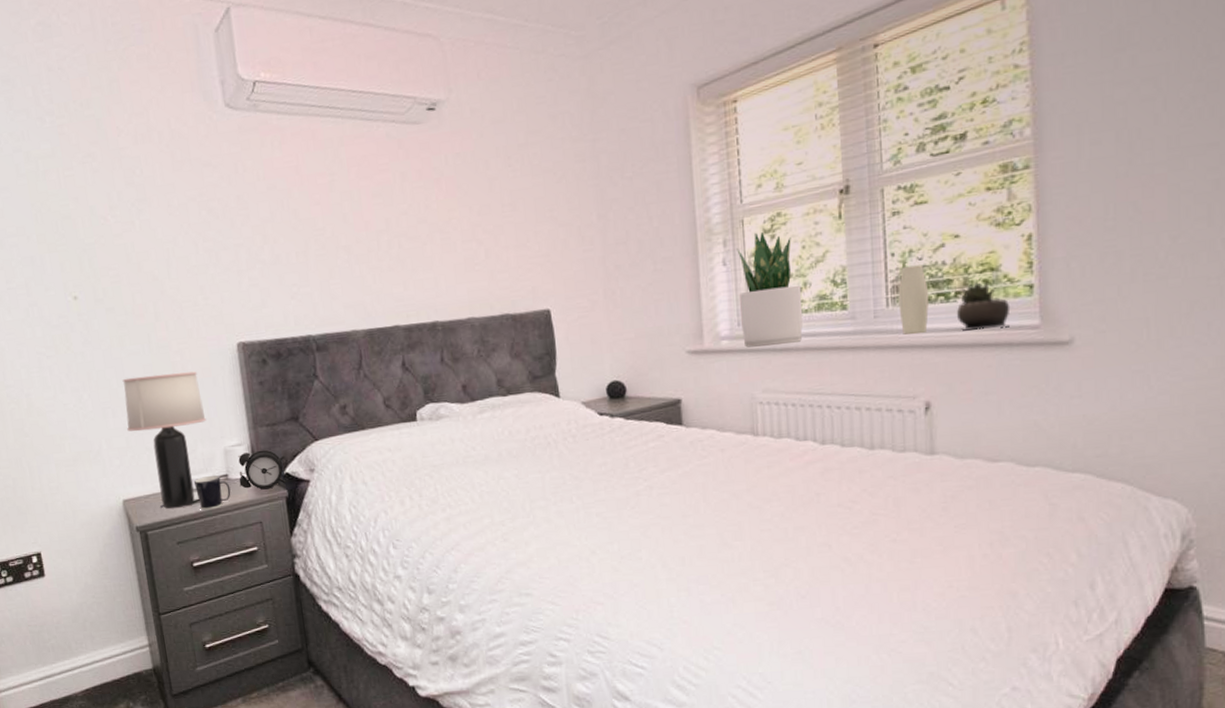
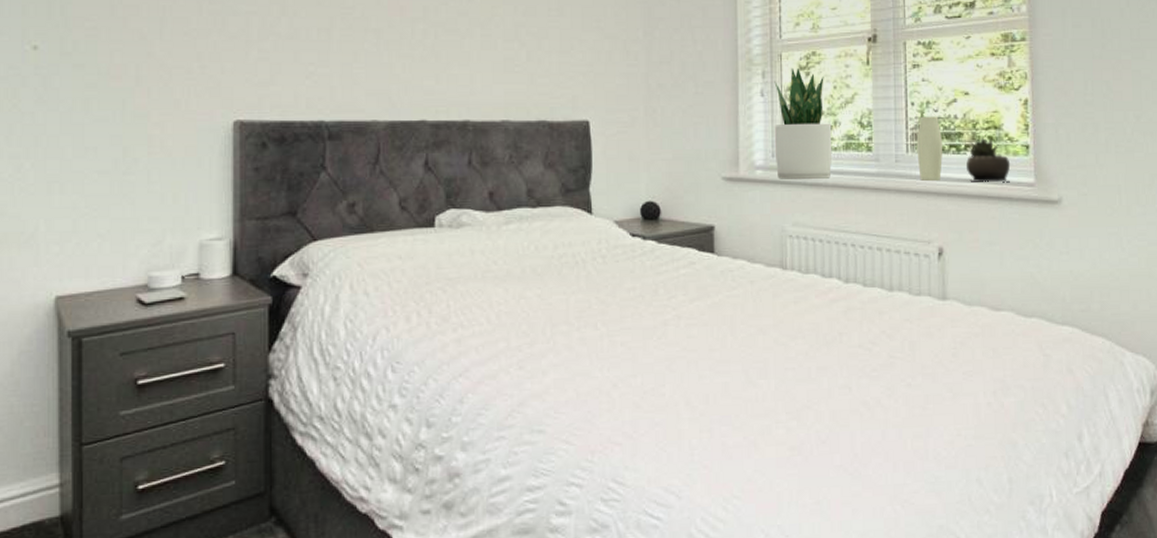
table lamp: present [122,371,206,510] -> none [77,147,182,312]
mug: present [193,475,231,511] -> none [154,274,200,316]
alarm clock: present [238,449,286,490] -> none [211,247,275,294]

